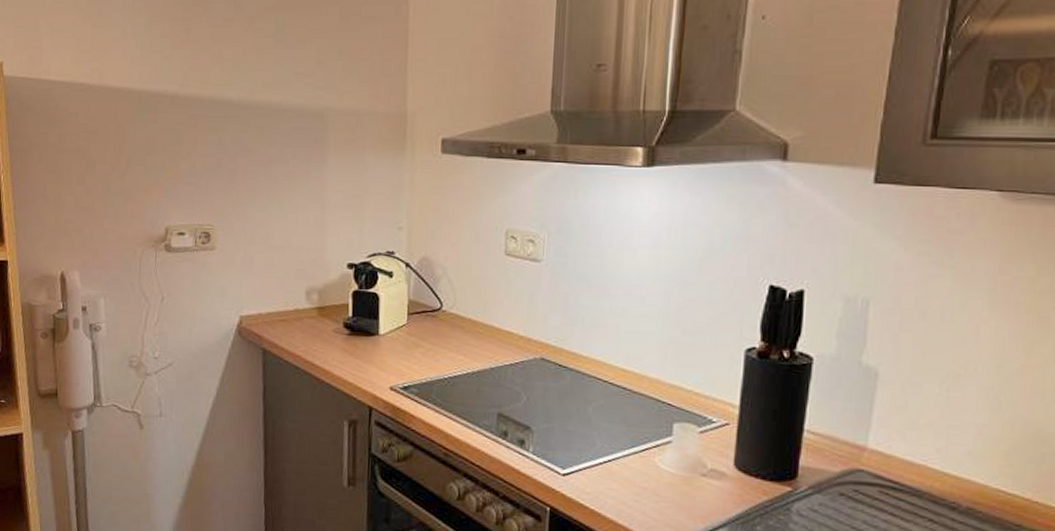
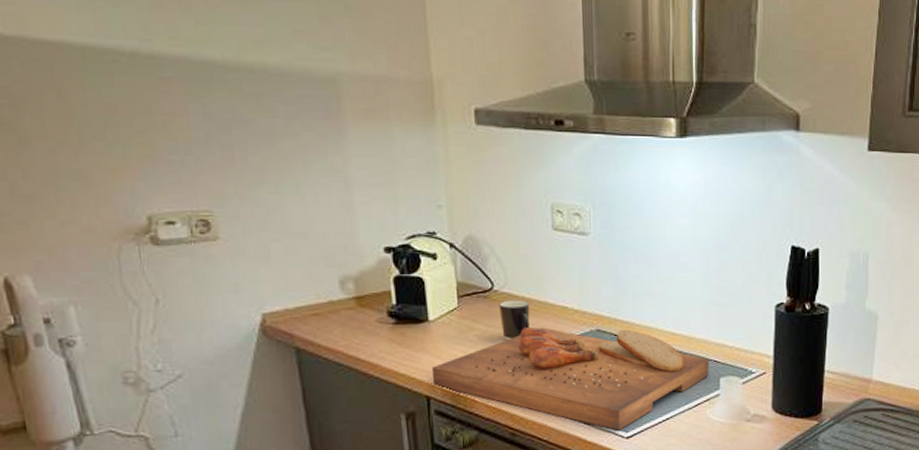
cutting board: none [376,349,662,466] -> present [431,327,709,431]
mug: none [445,320,476,361] -> present [499,299,530,341]

